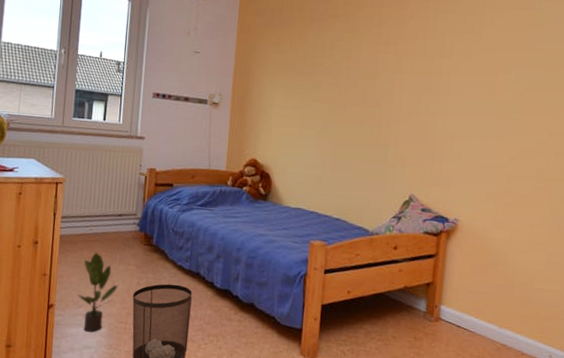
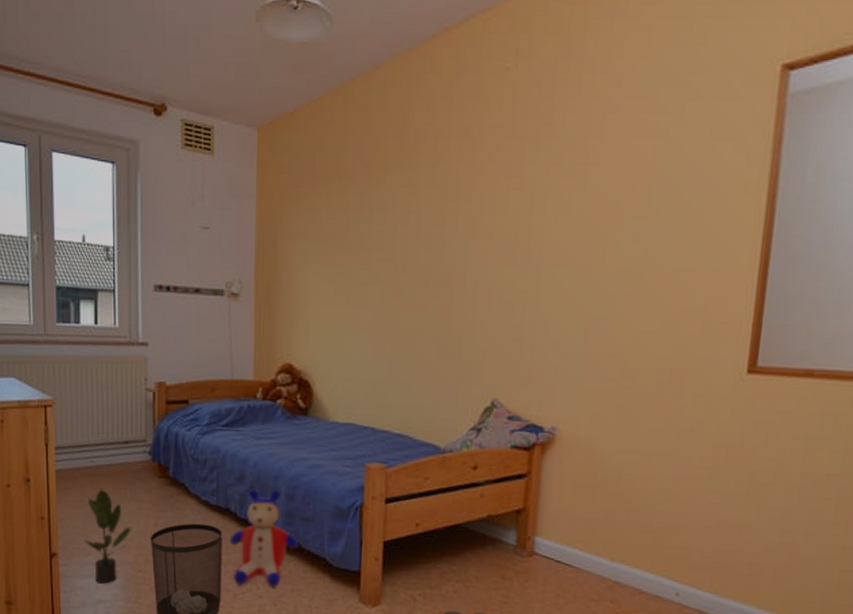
stuffed animal: none [197,258,254,340] -> present [229,489,300,587]

